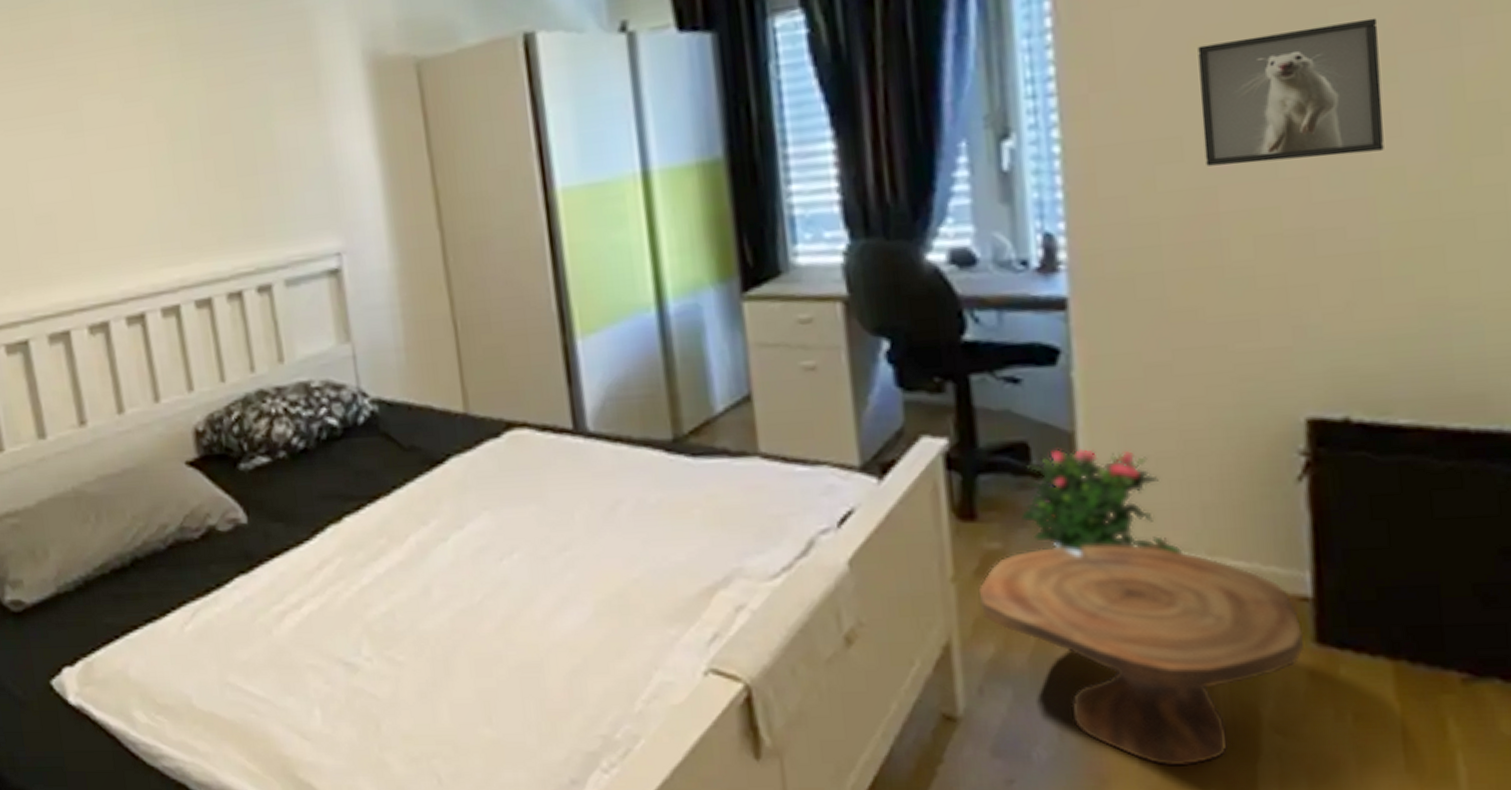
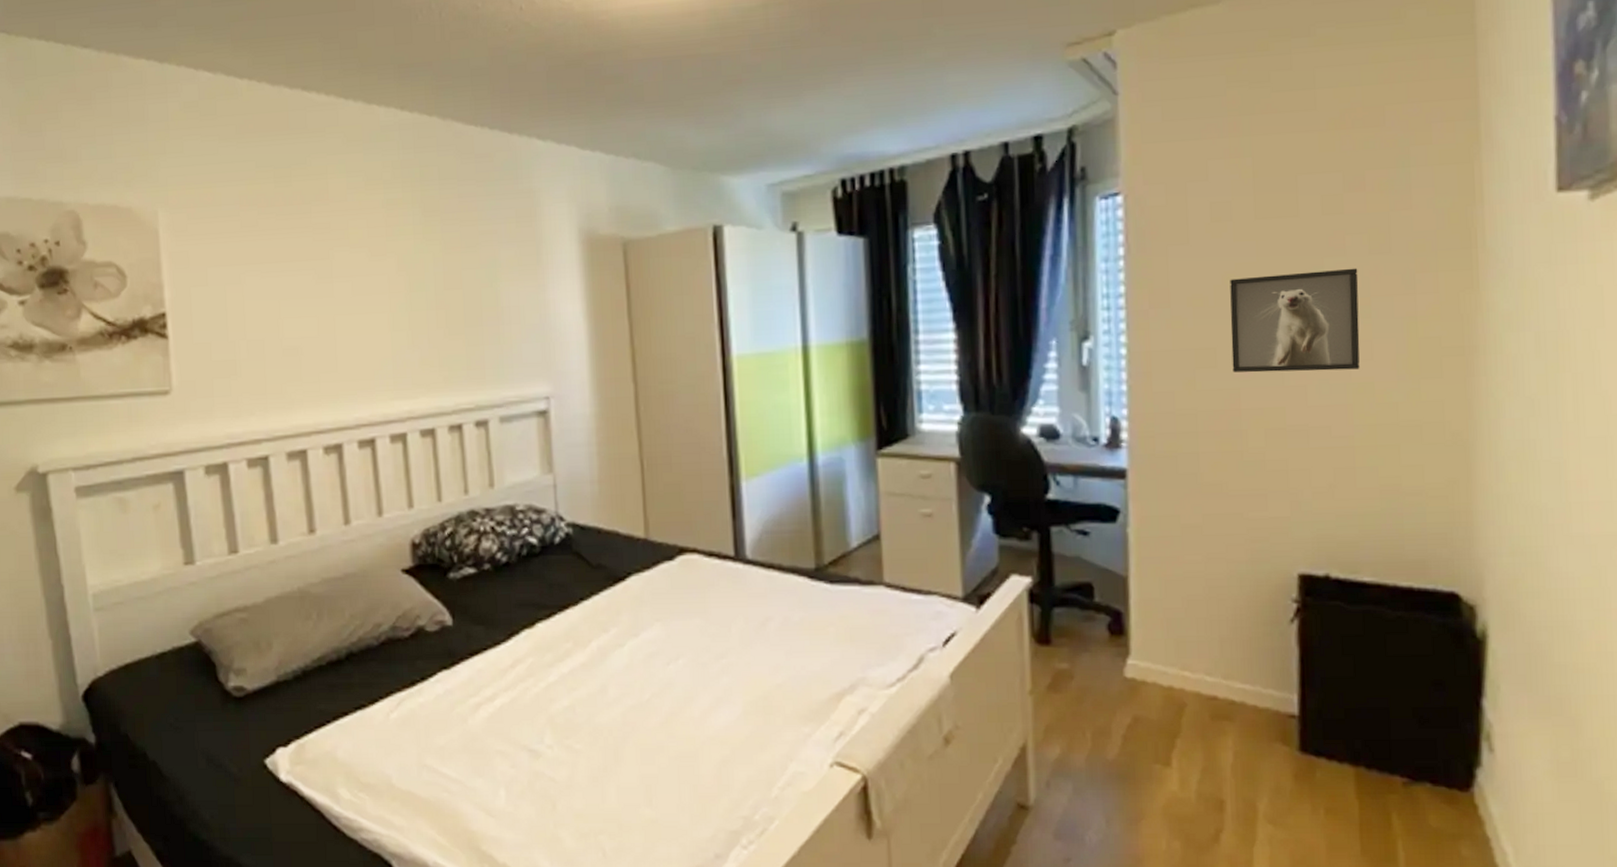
side table: present [978,536,1306,766] -> none [1049,663,1292,849]
potted flower: present [1020,448,1159,556] -> none [1084,589,1189,676]

